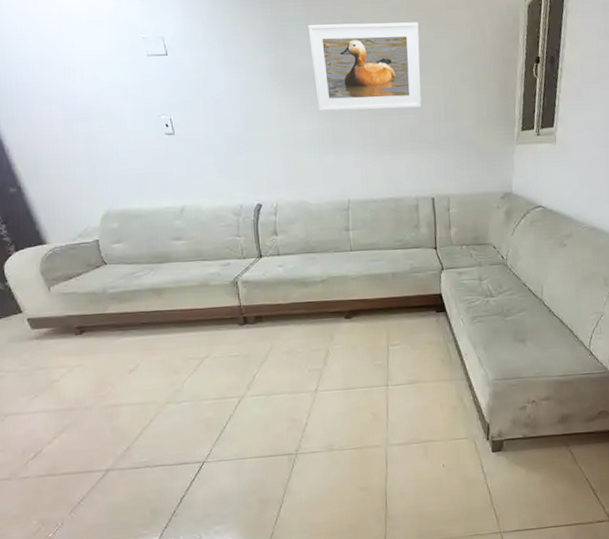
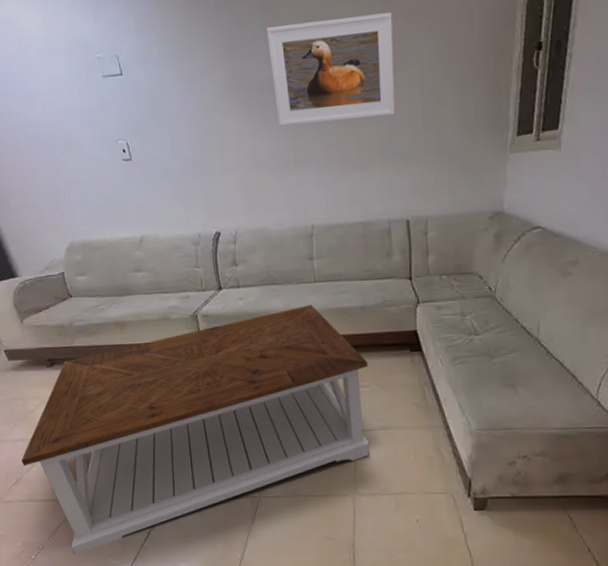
coffee table: none [41,271,401,528] -> present [21,304,371,554]

